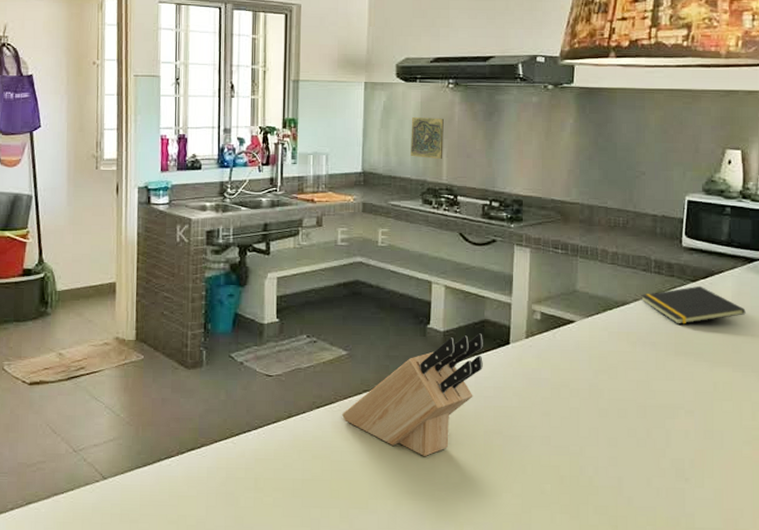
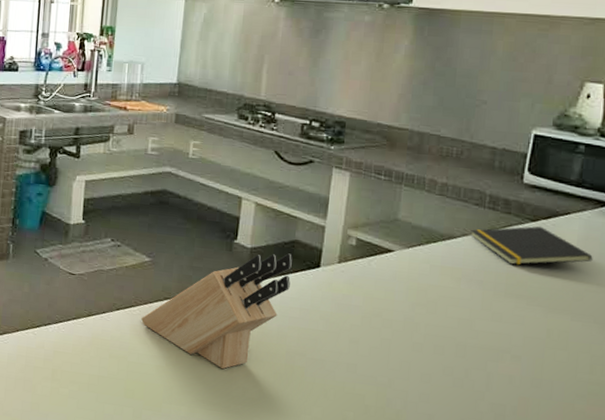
decorative tile: present [411,117,444,159] -> none [229,31,266,75]

